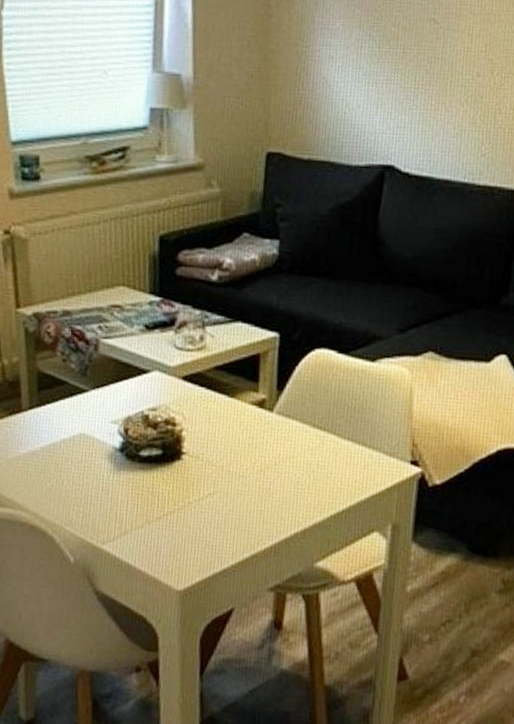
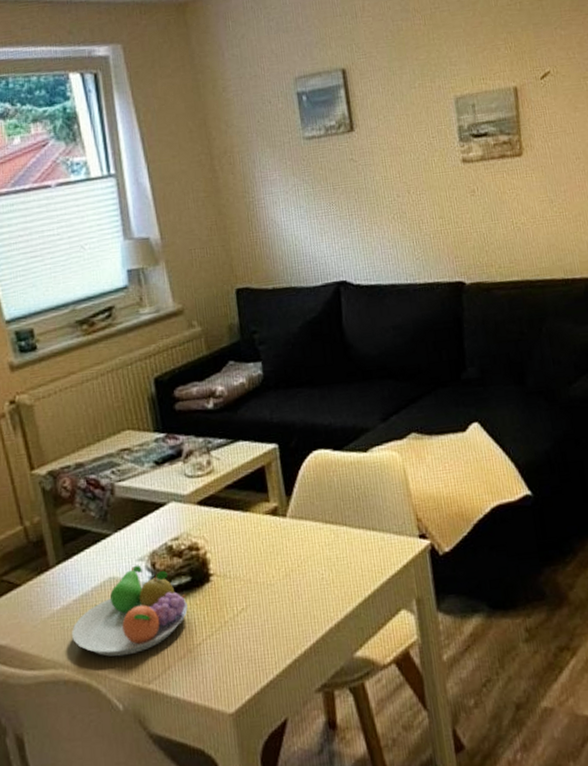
fruit bowl: none [34,426,155,513] -> present [72,565,188,657]

